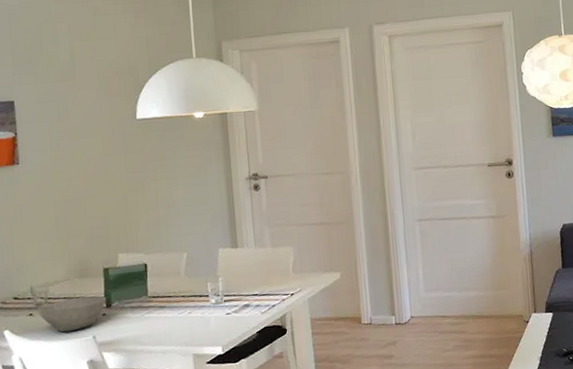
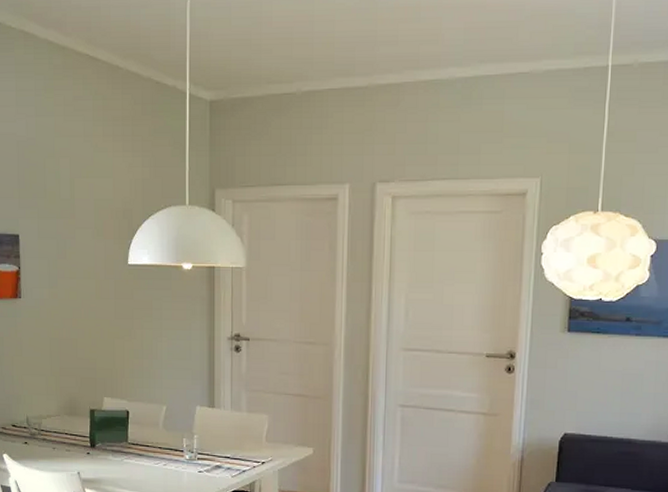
bowl: present [37,296,107,333] -> none [31,433,92,465]

